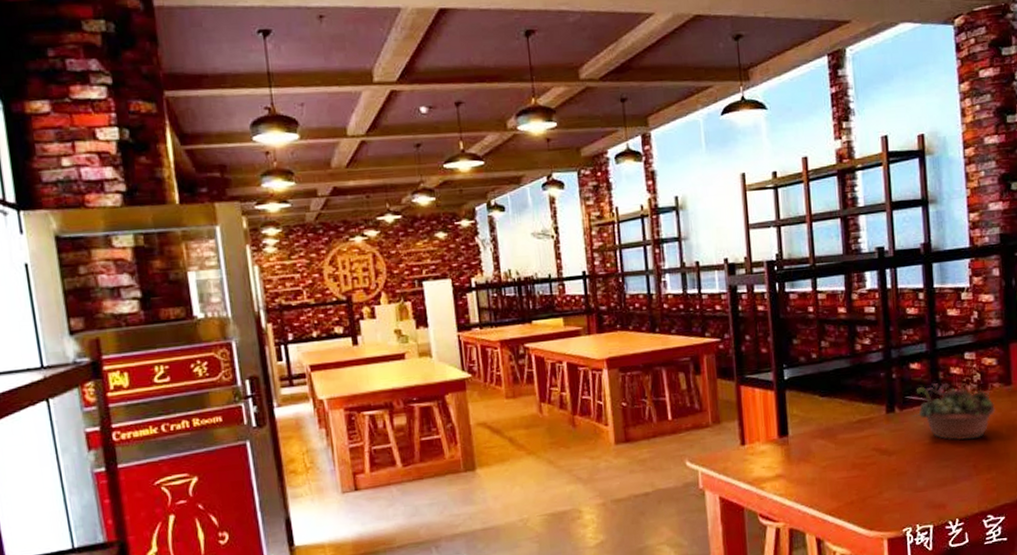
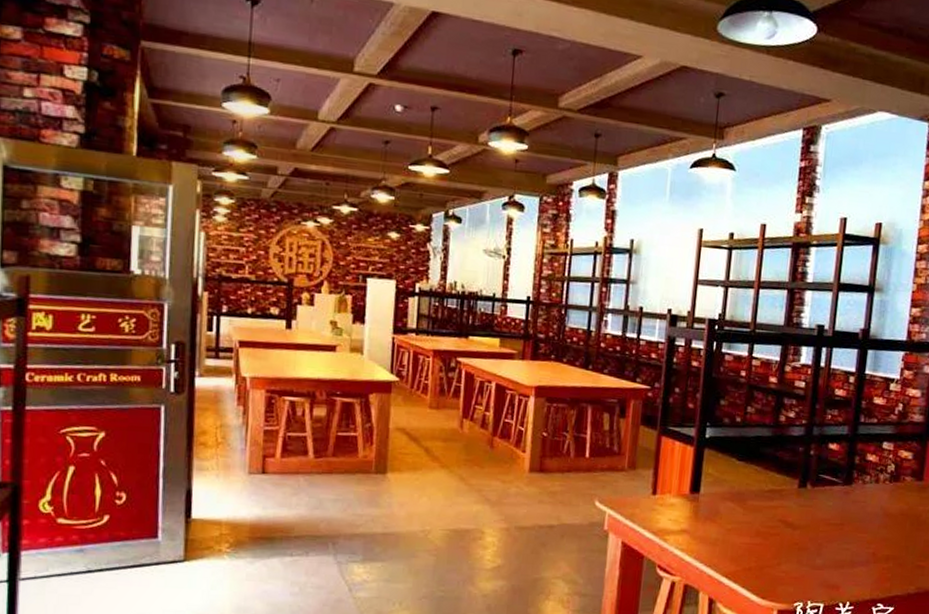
succulent planter: present [913,383,996,441] -> none [823,466,904,528]

